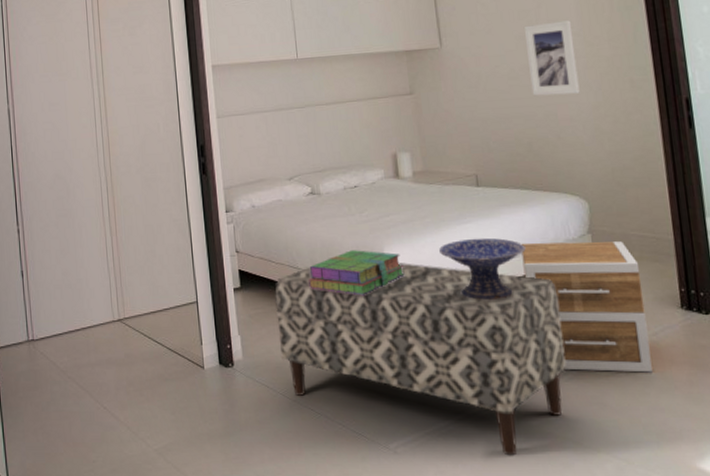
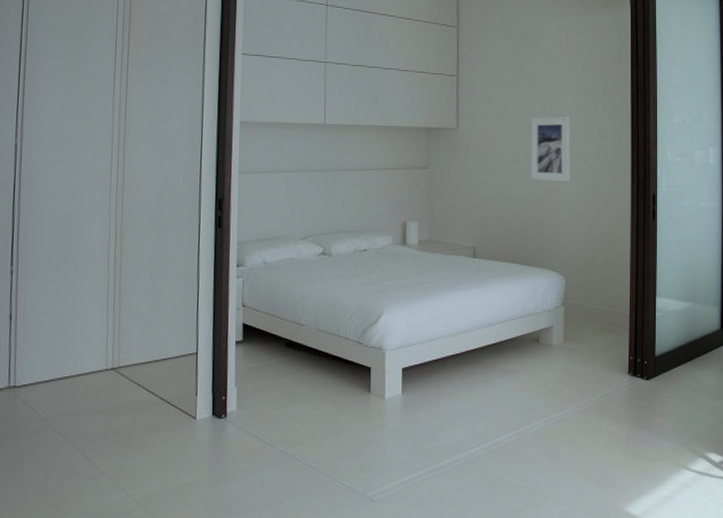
bench: present [275,263,567,456] -> none [274,323,531,502]
stack of books: present [307,250,405,296] -> none [309,310,400,353]
decorative bowl: present [439,237,526,300] -> none [434,304,509,361]
nightstand: present [521,241,653,373] -> none [504,311,600,429]

